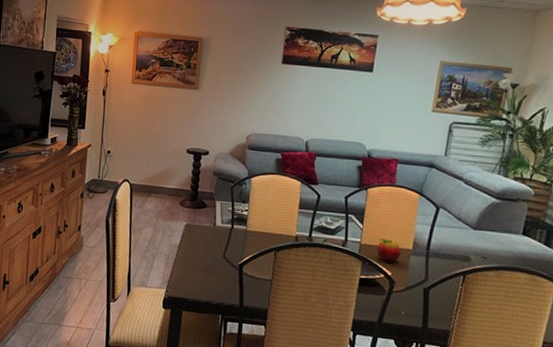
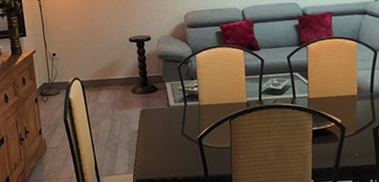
fruit: present [377,238,401,262] -> none [324,89,348,111]

